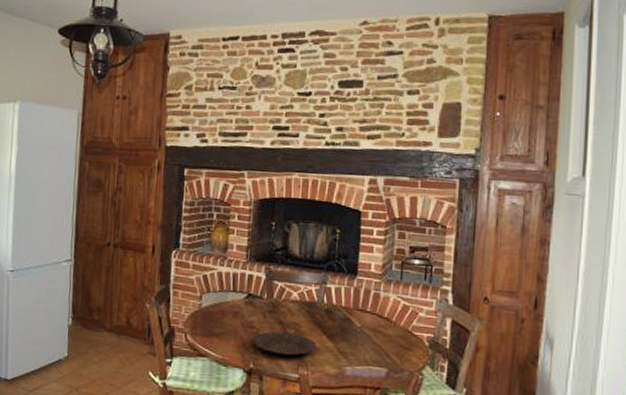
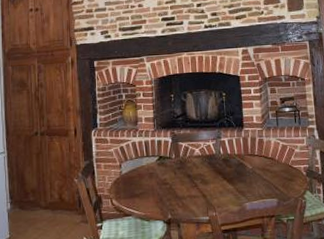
plate: present [253,331,317,356] -> none [168,183,220,203]

